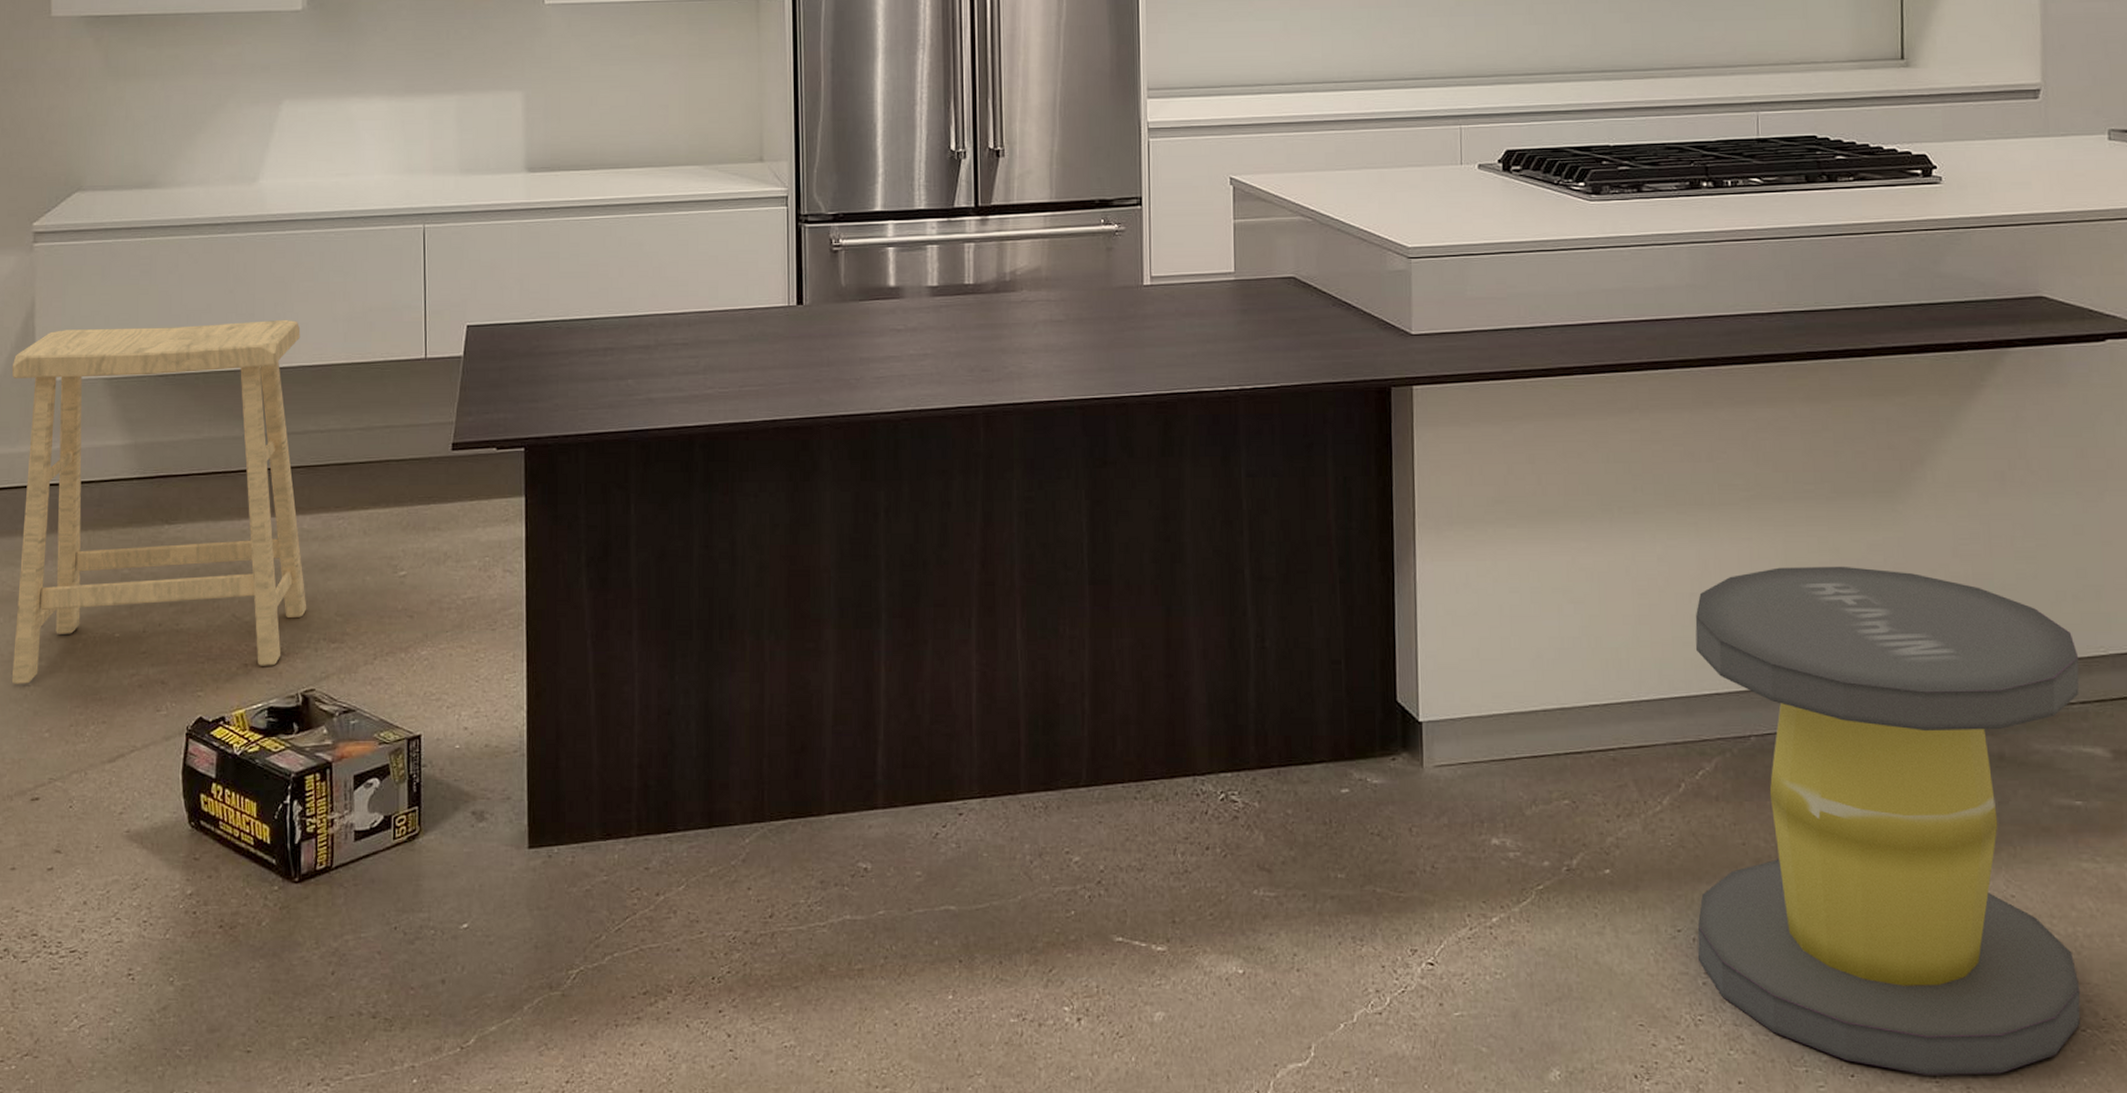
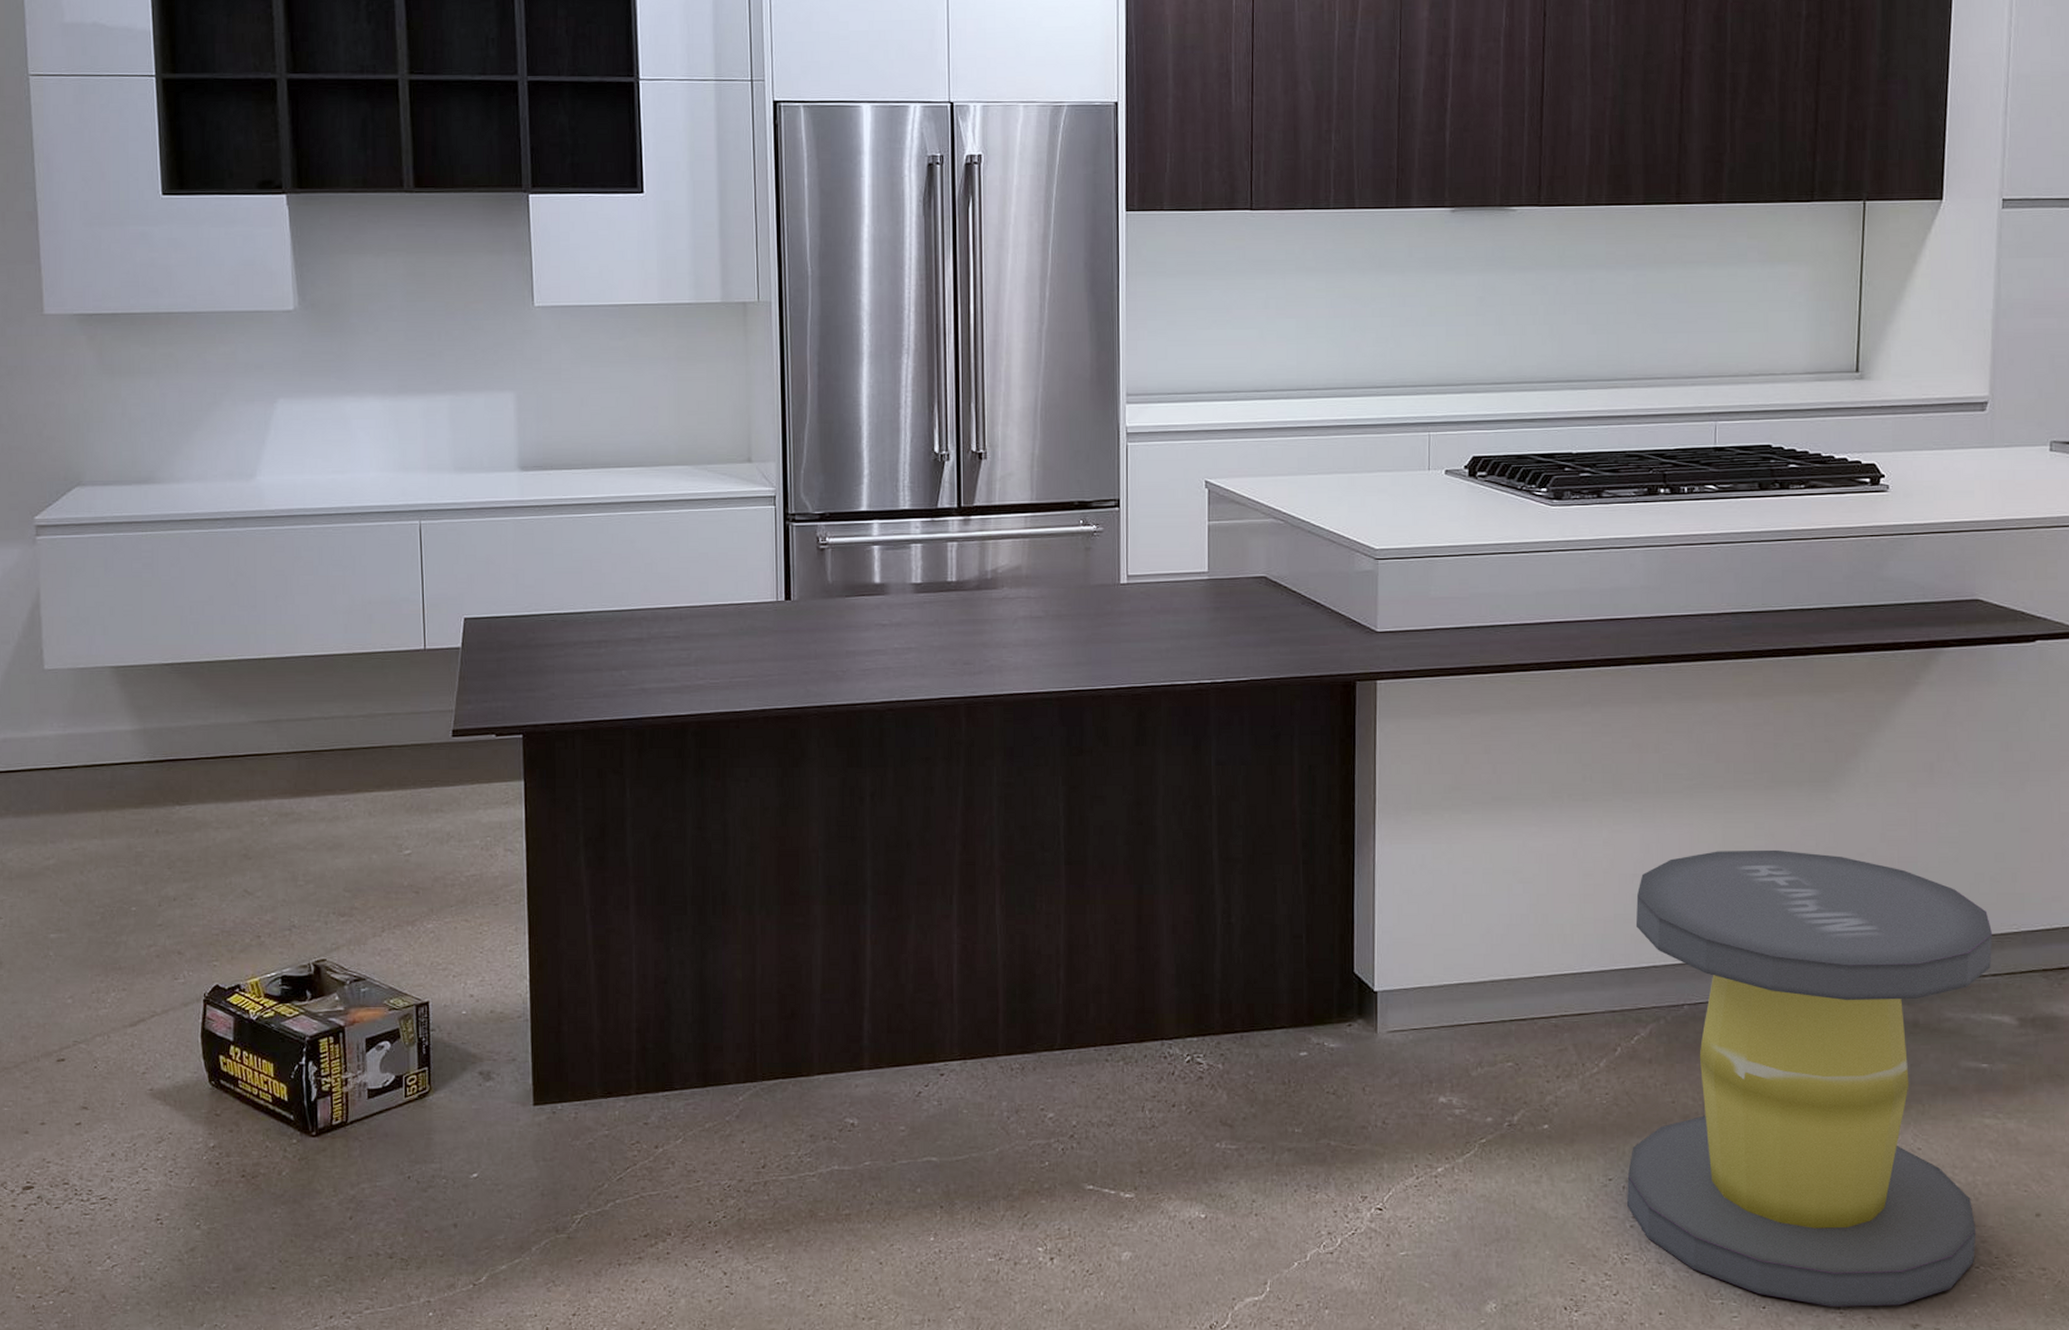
stool: present [11,319,307,685] -> none [20,611,316,955]

